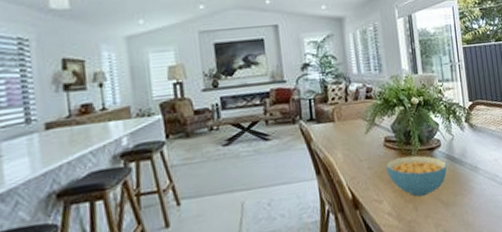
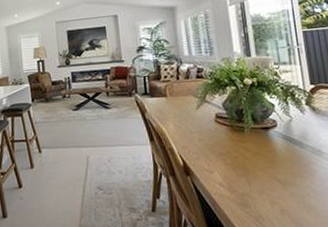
cereal bowl: present [386,155,447,197] -> none [217,133,285,173]

